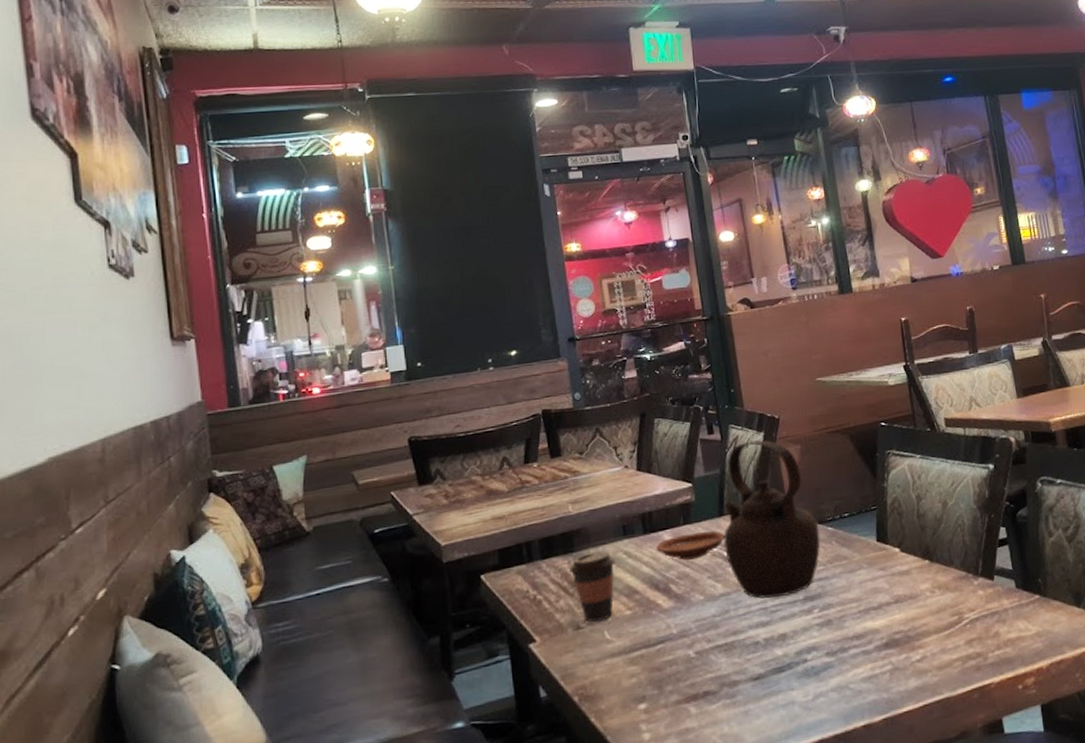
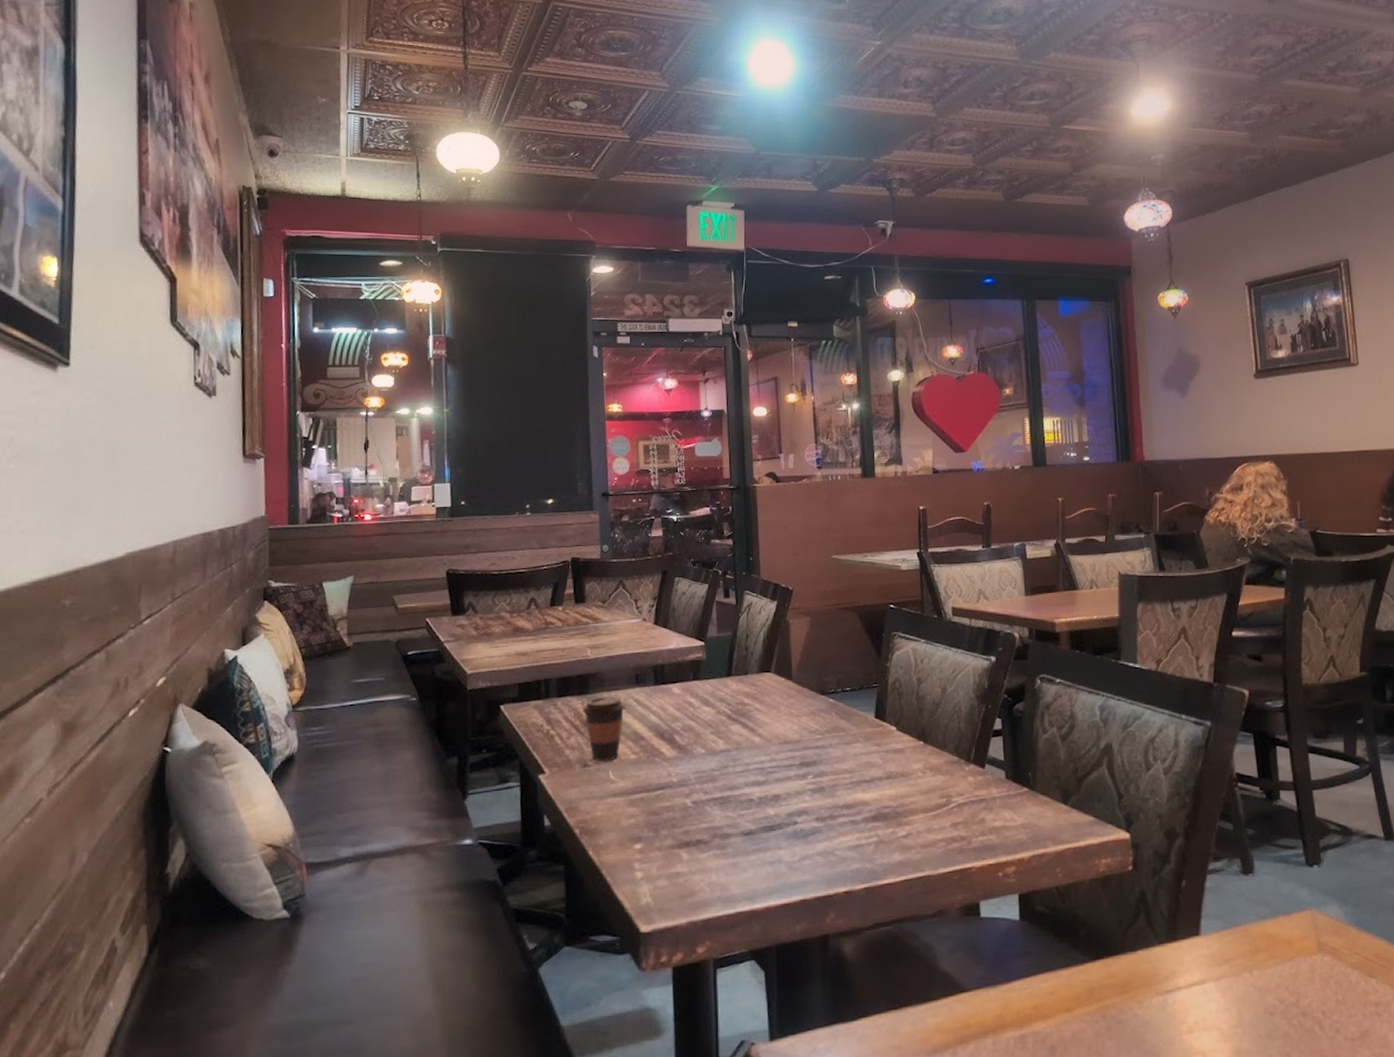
plate: present [656,531,725,560] -> none [664,690,731,714]
teapot: present [724,440,820,599] -> none [729,608,821,760]

